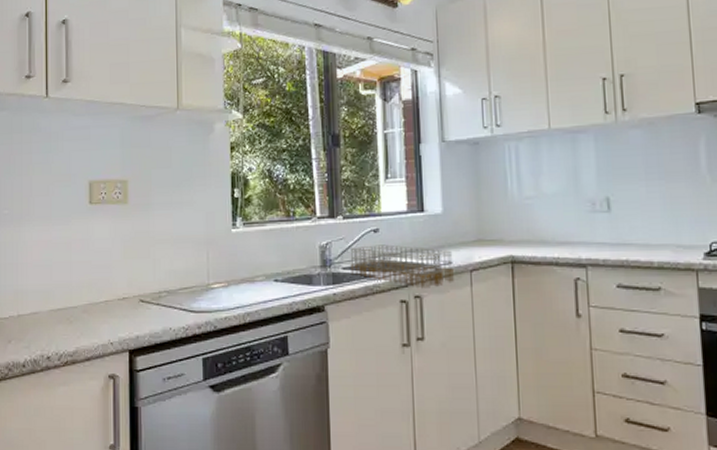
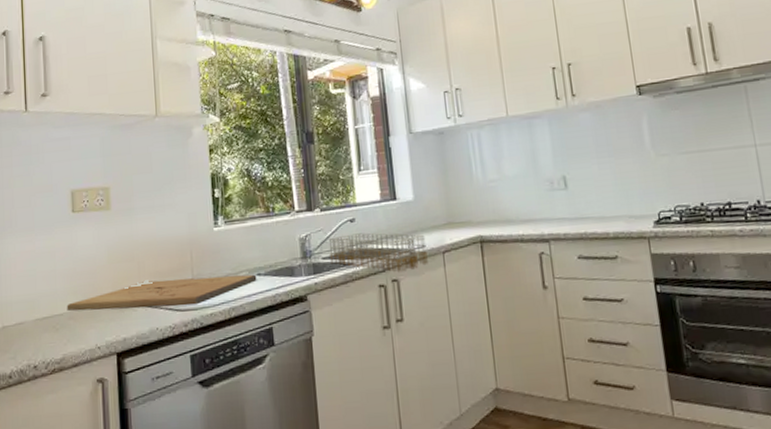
cutting board: none [81,279,274,307] -> present [67,274,257,311]

